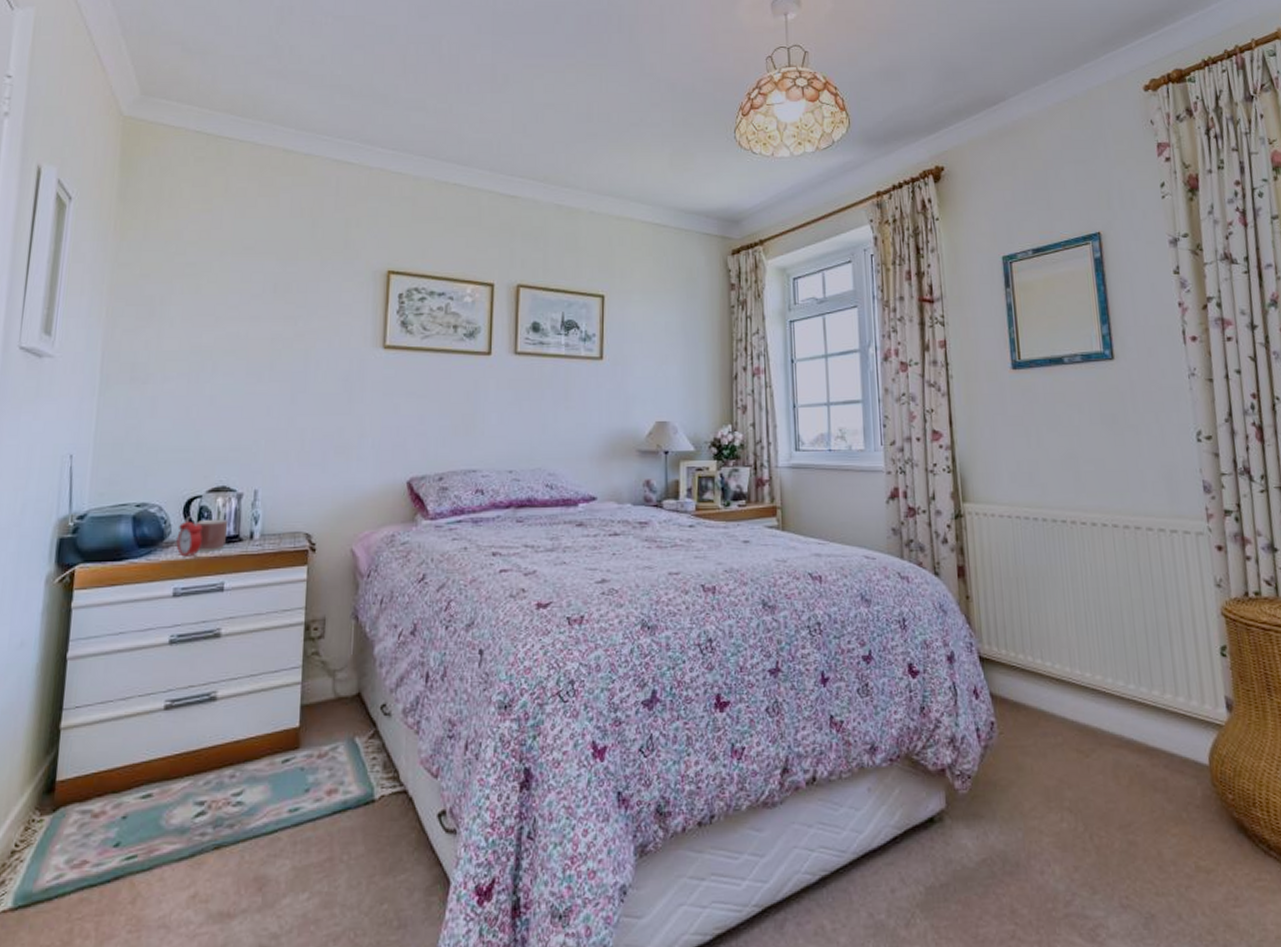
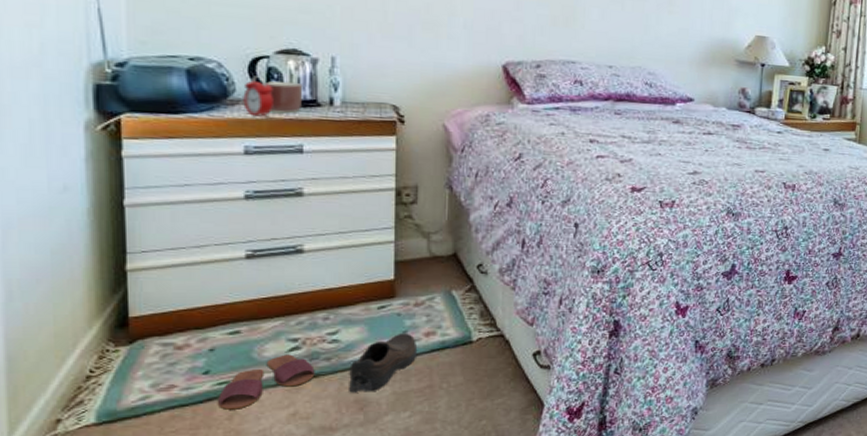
slippers: none [124,821,218,891] -> present [218,354,315,410]
shoe: none [249,791,320,868] -> present [349,333,418,393]

